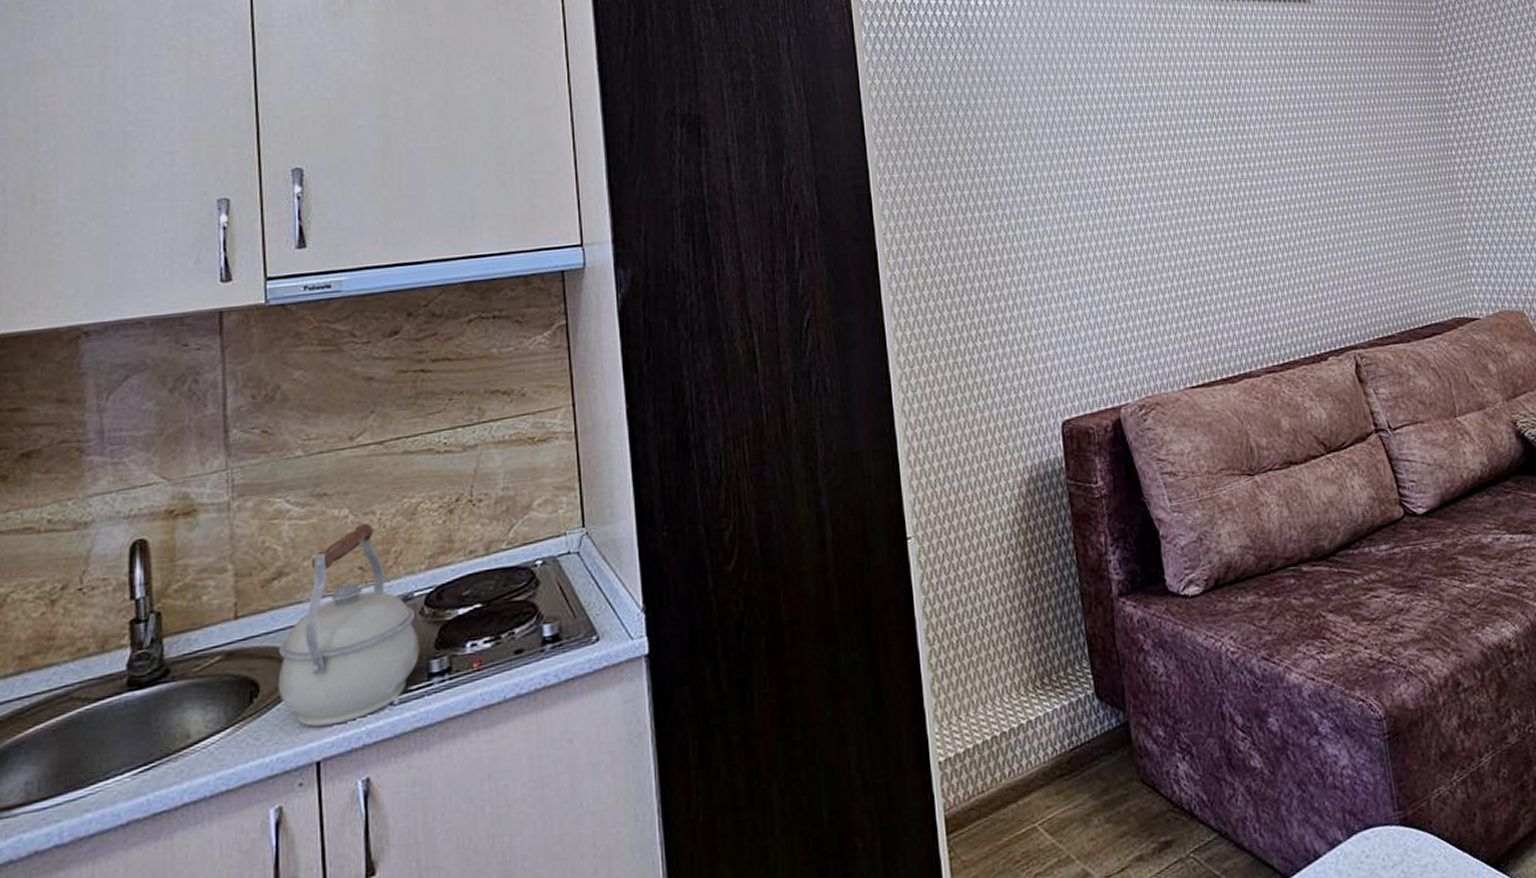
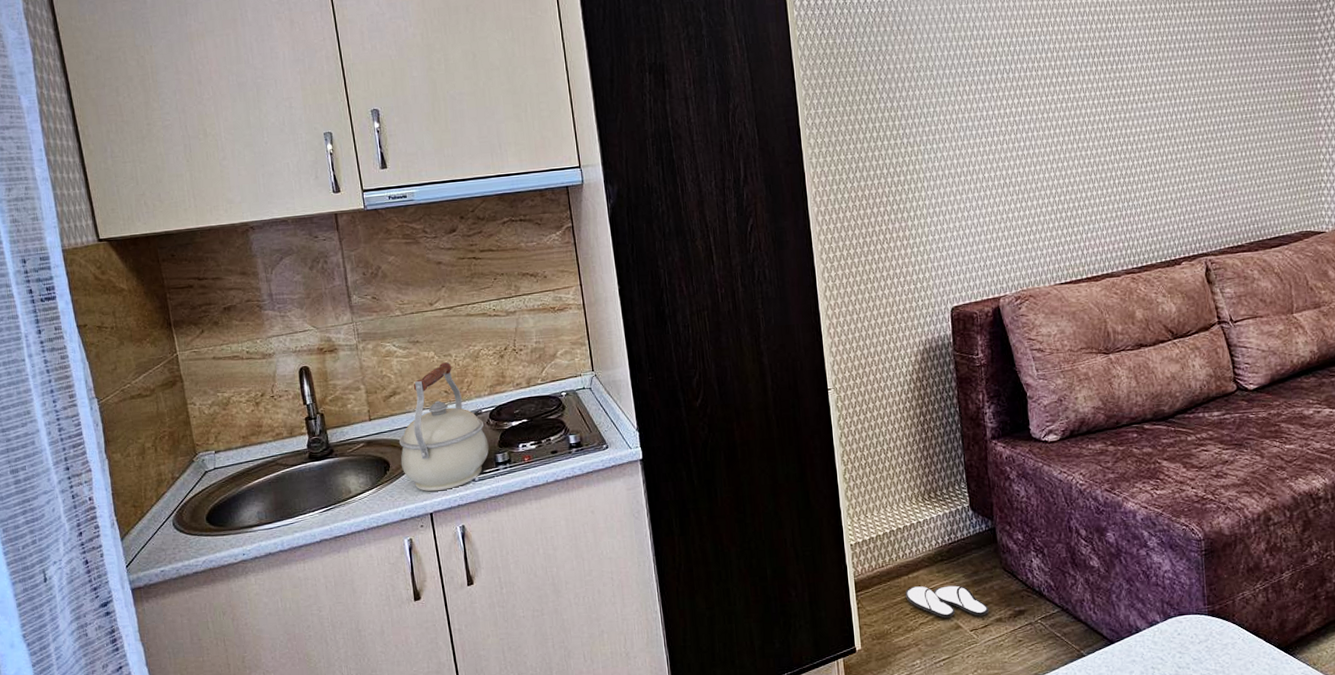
slippers: none [1014,811,1126,863] -> present [905,585,989,618]

